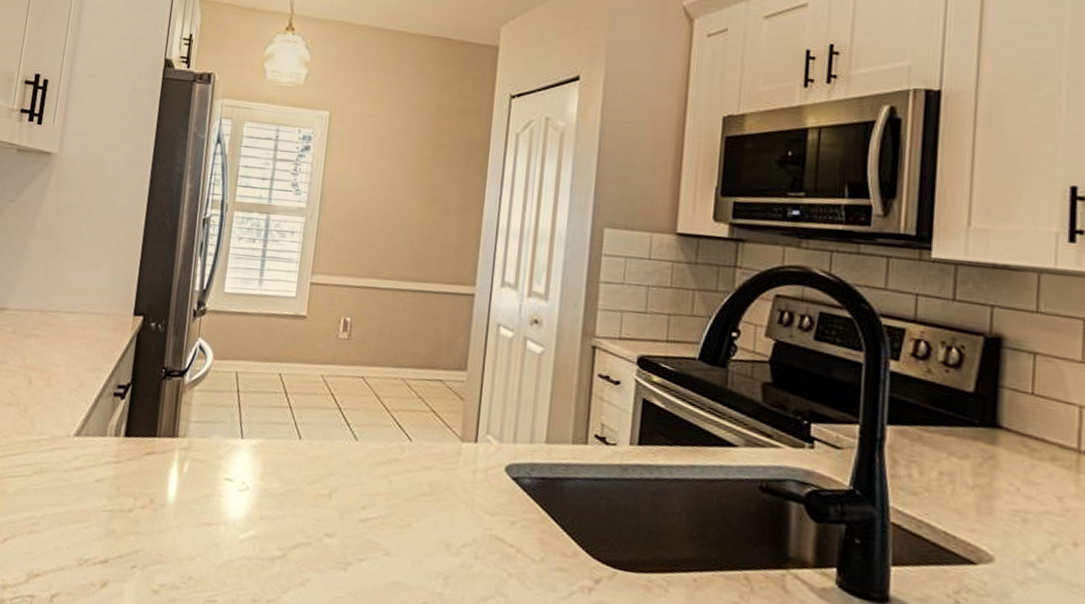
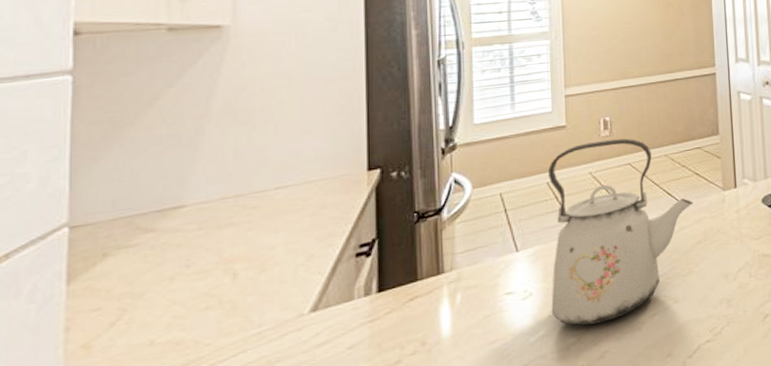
kettle: none [263,341,425,548] -> present [548,138,693,326]

